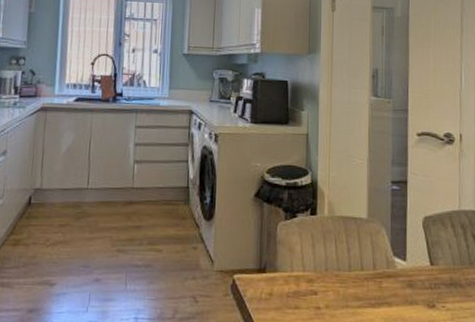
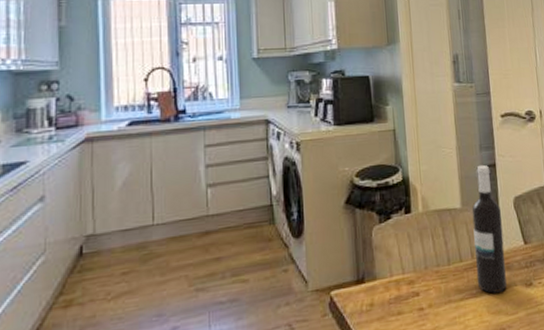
wine bottle: none [377,179,409,308] -> present [471,164,507,294]

